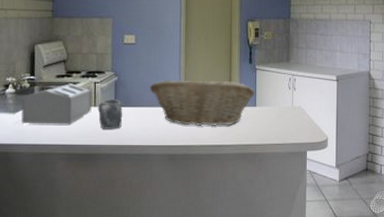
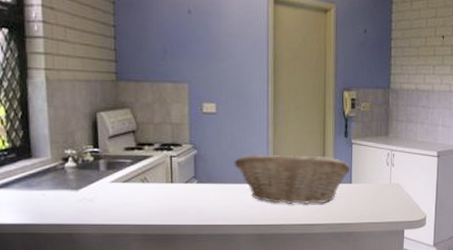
toaster: present [21,83,92,125] -> none [85,157,168,203]
mug: present [97,98,123,129] -> none [175,174,205,208]

